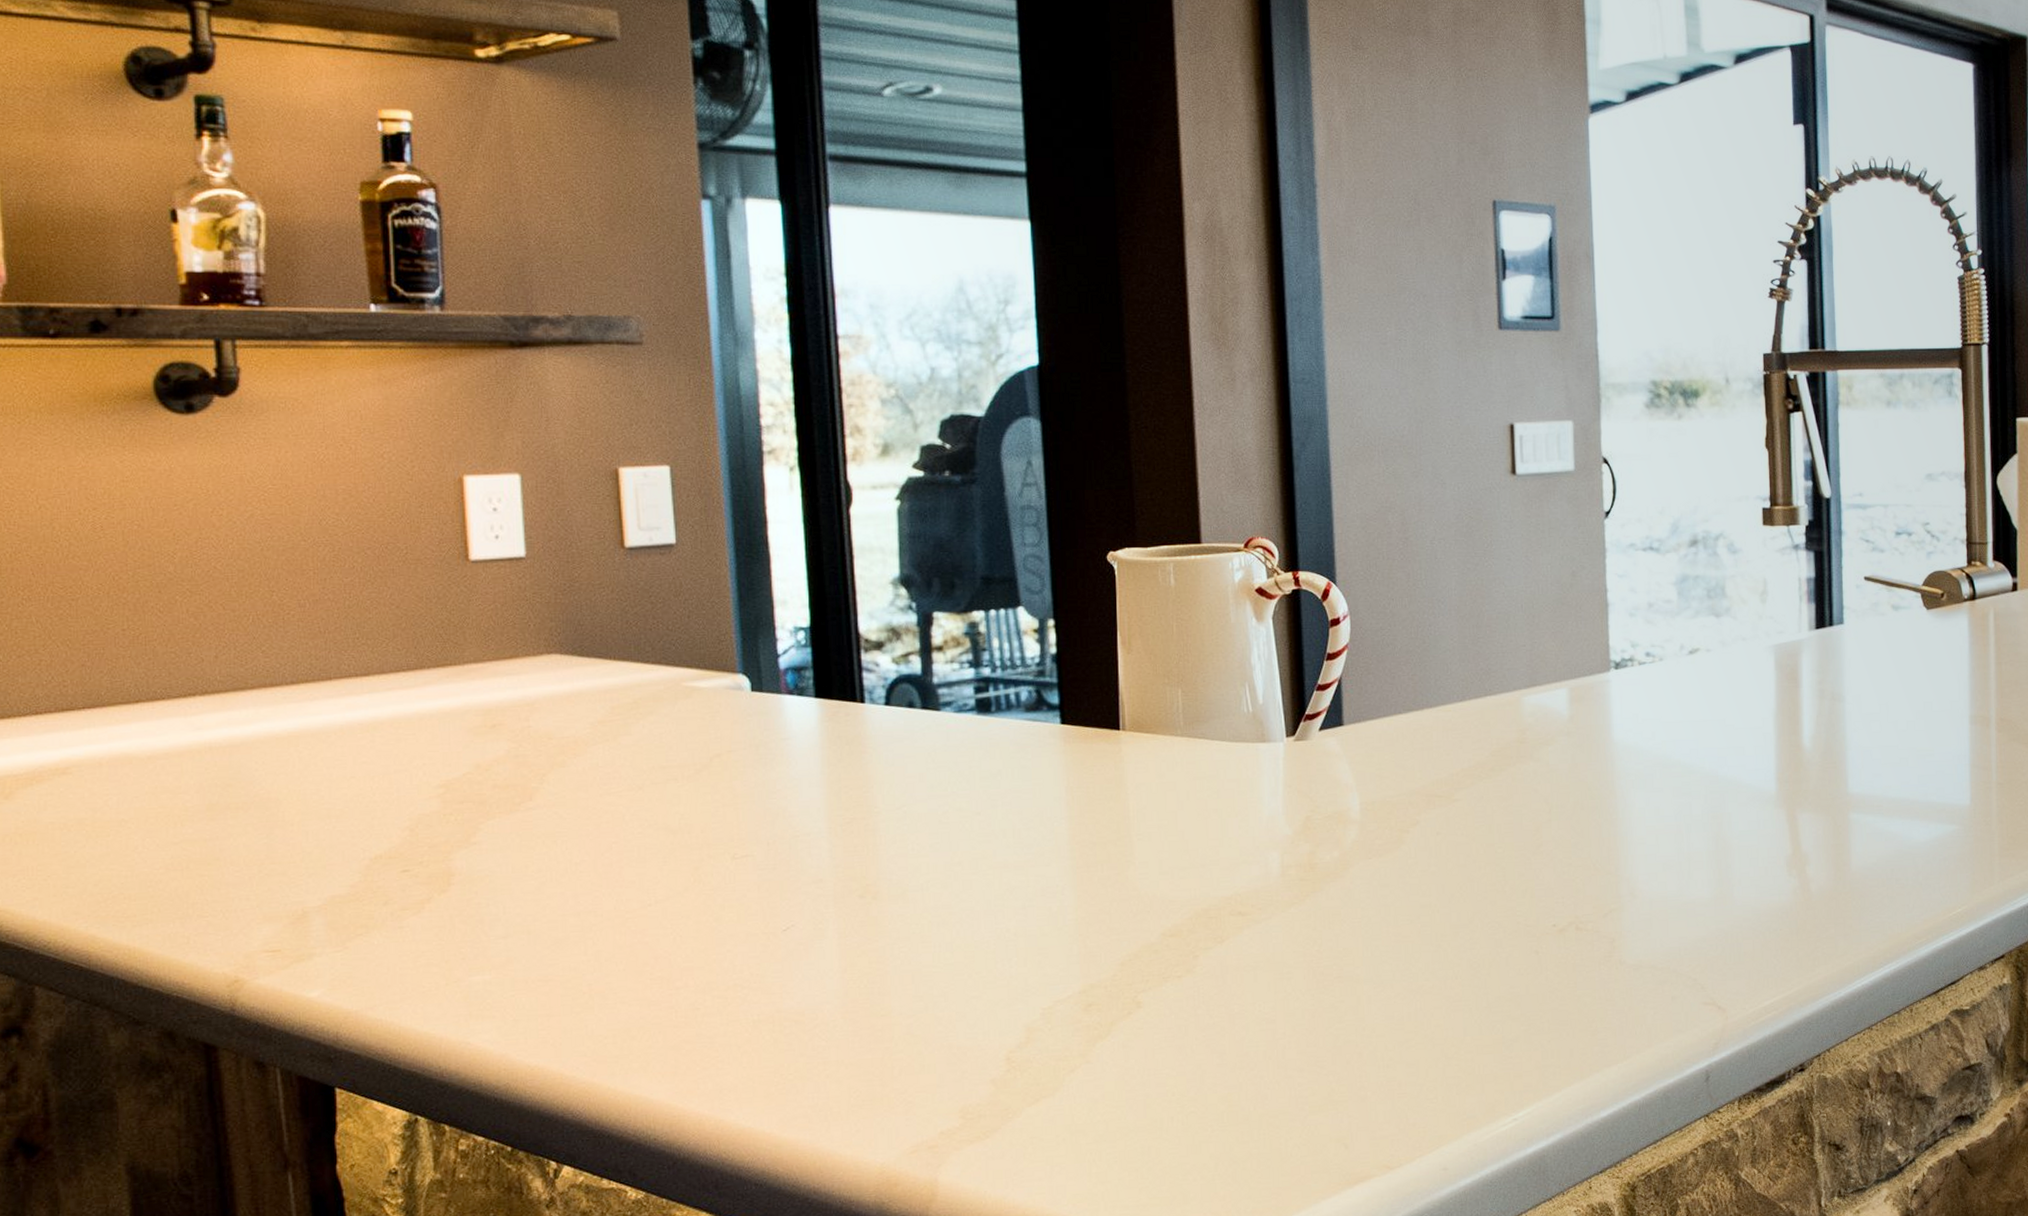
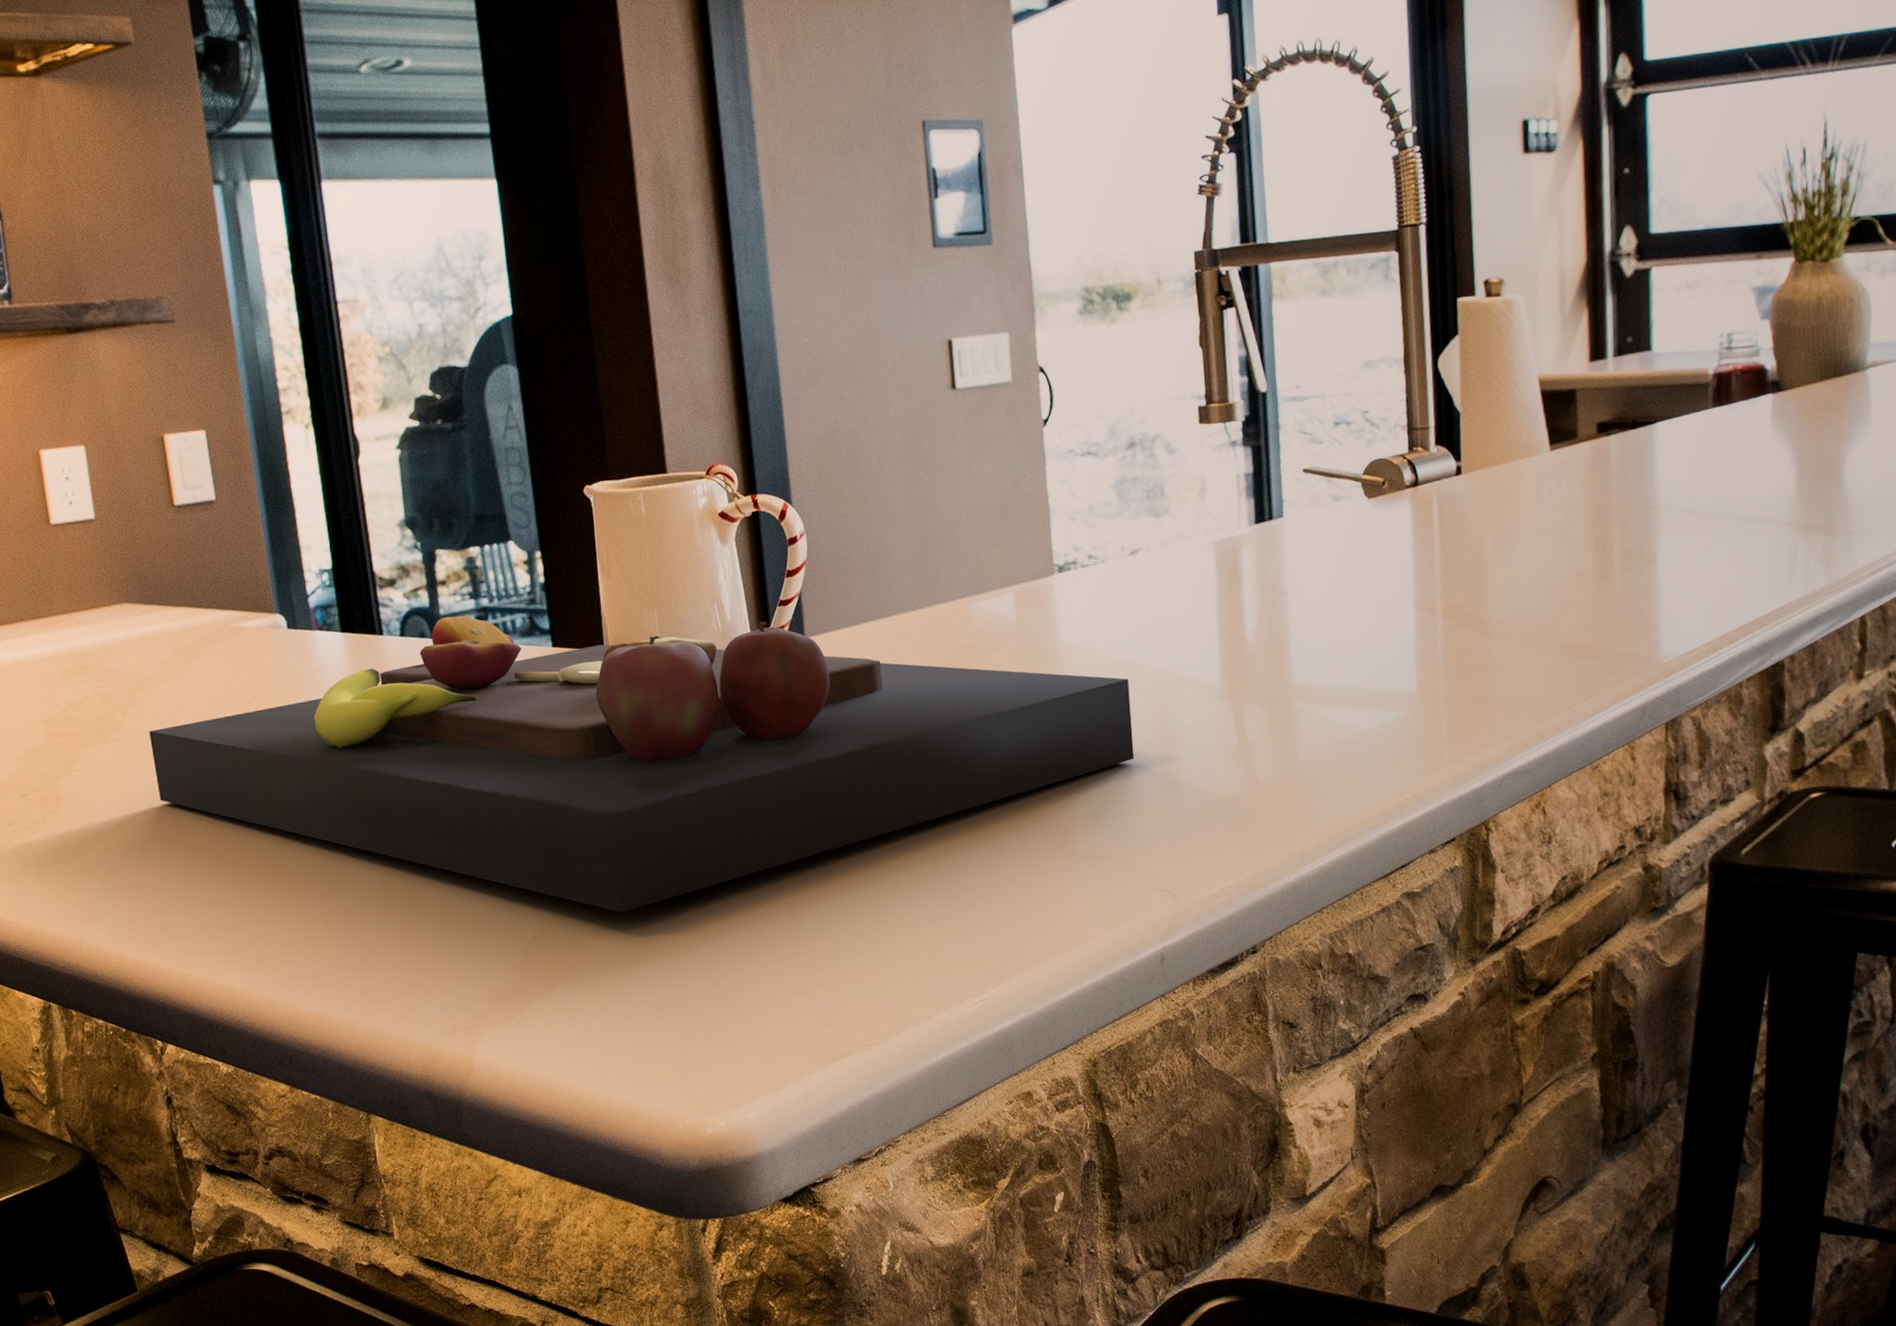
cutting board: none [572,685,1686,1019] -> present [149,615,1134,913]

